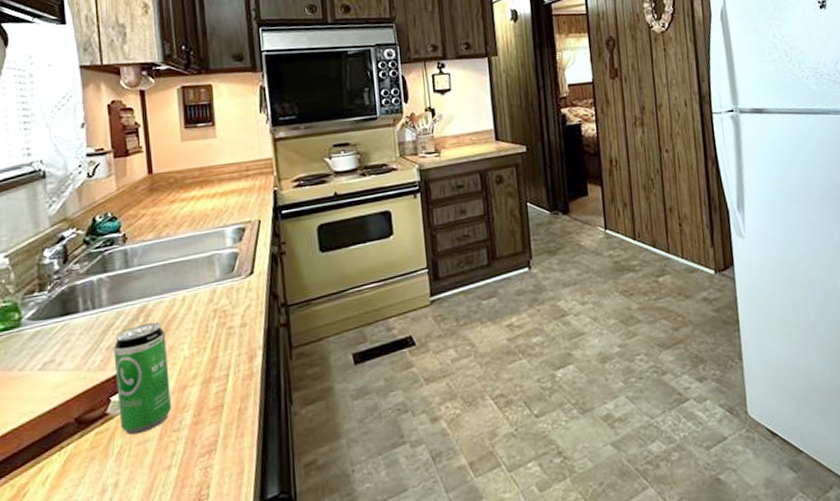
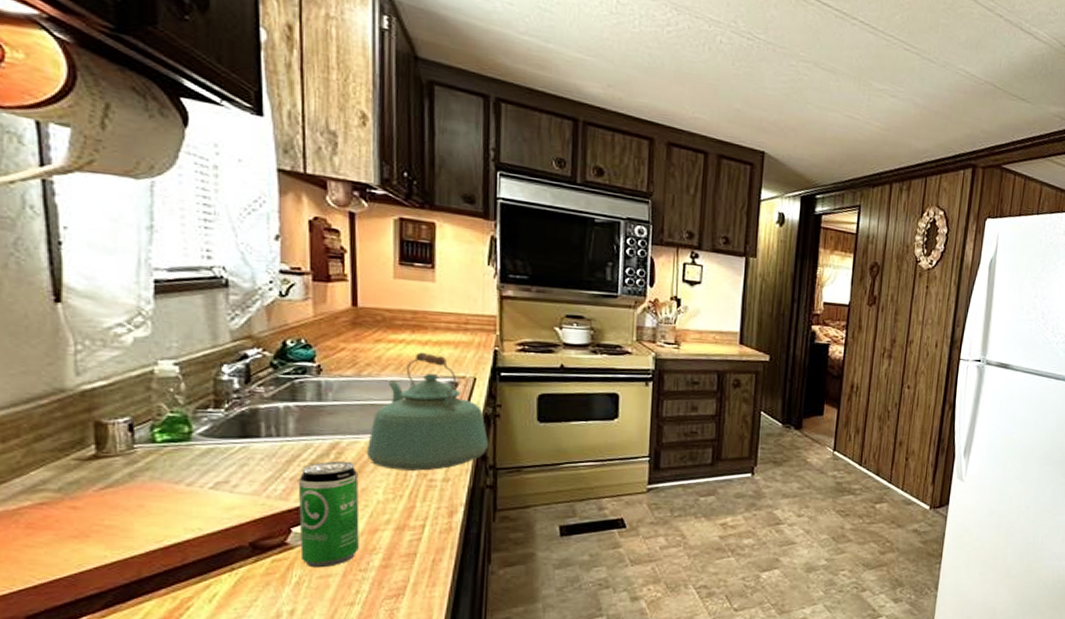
kettle: none [170,204,279,324] -> present [366,352,489,471]

